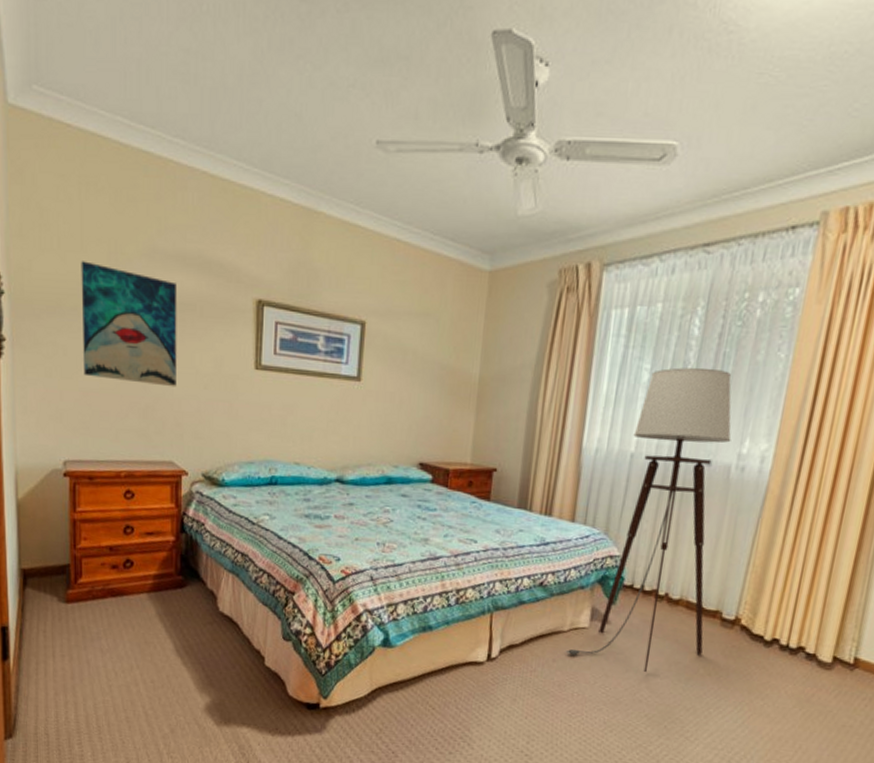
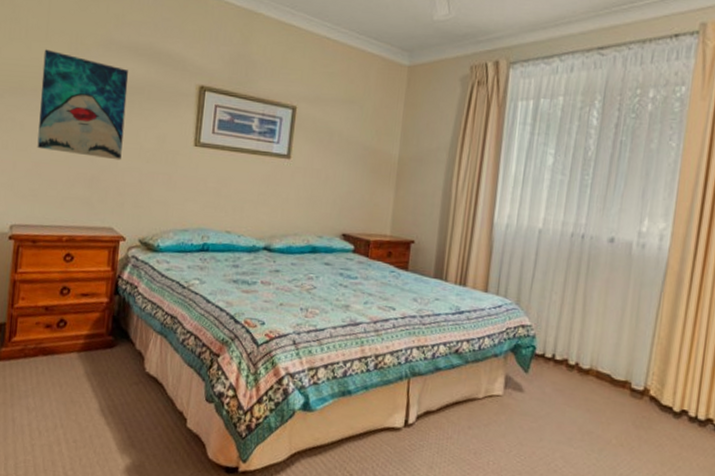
floor lamp: present [565,367,732,672] -> none [480,153,631,441]

